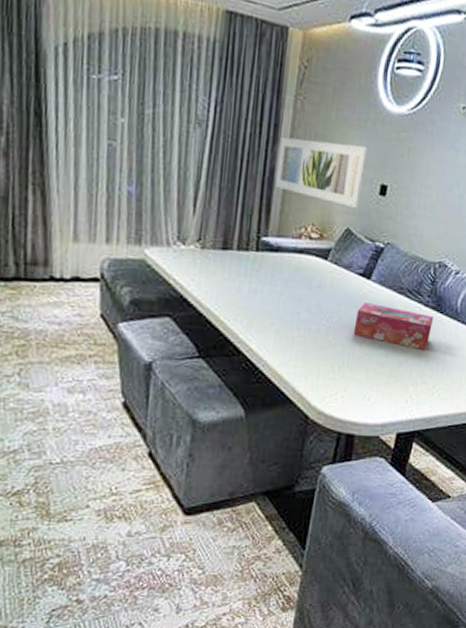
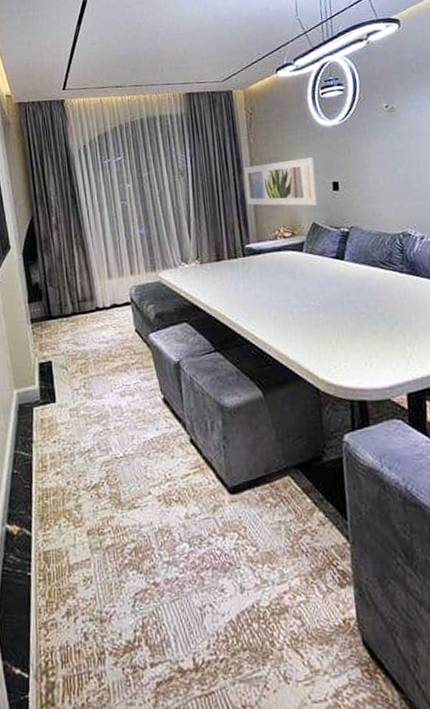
tissue box: present [353,303,434,350] -> none [339,279,414,312]

